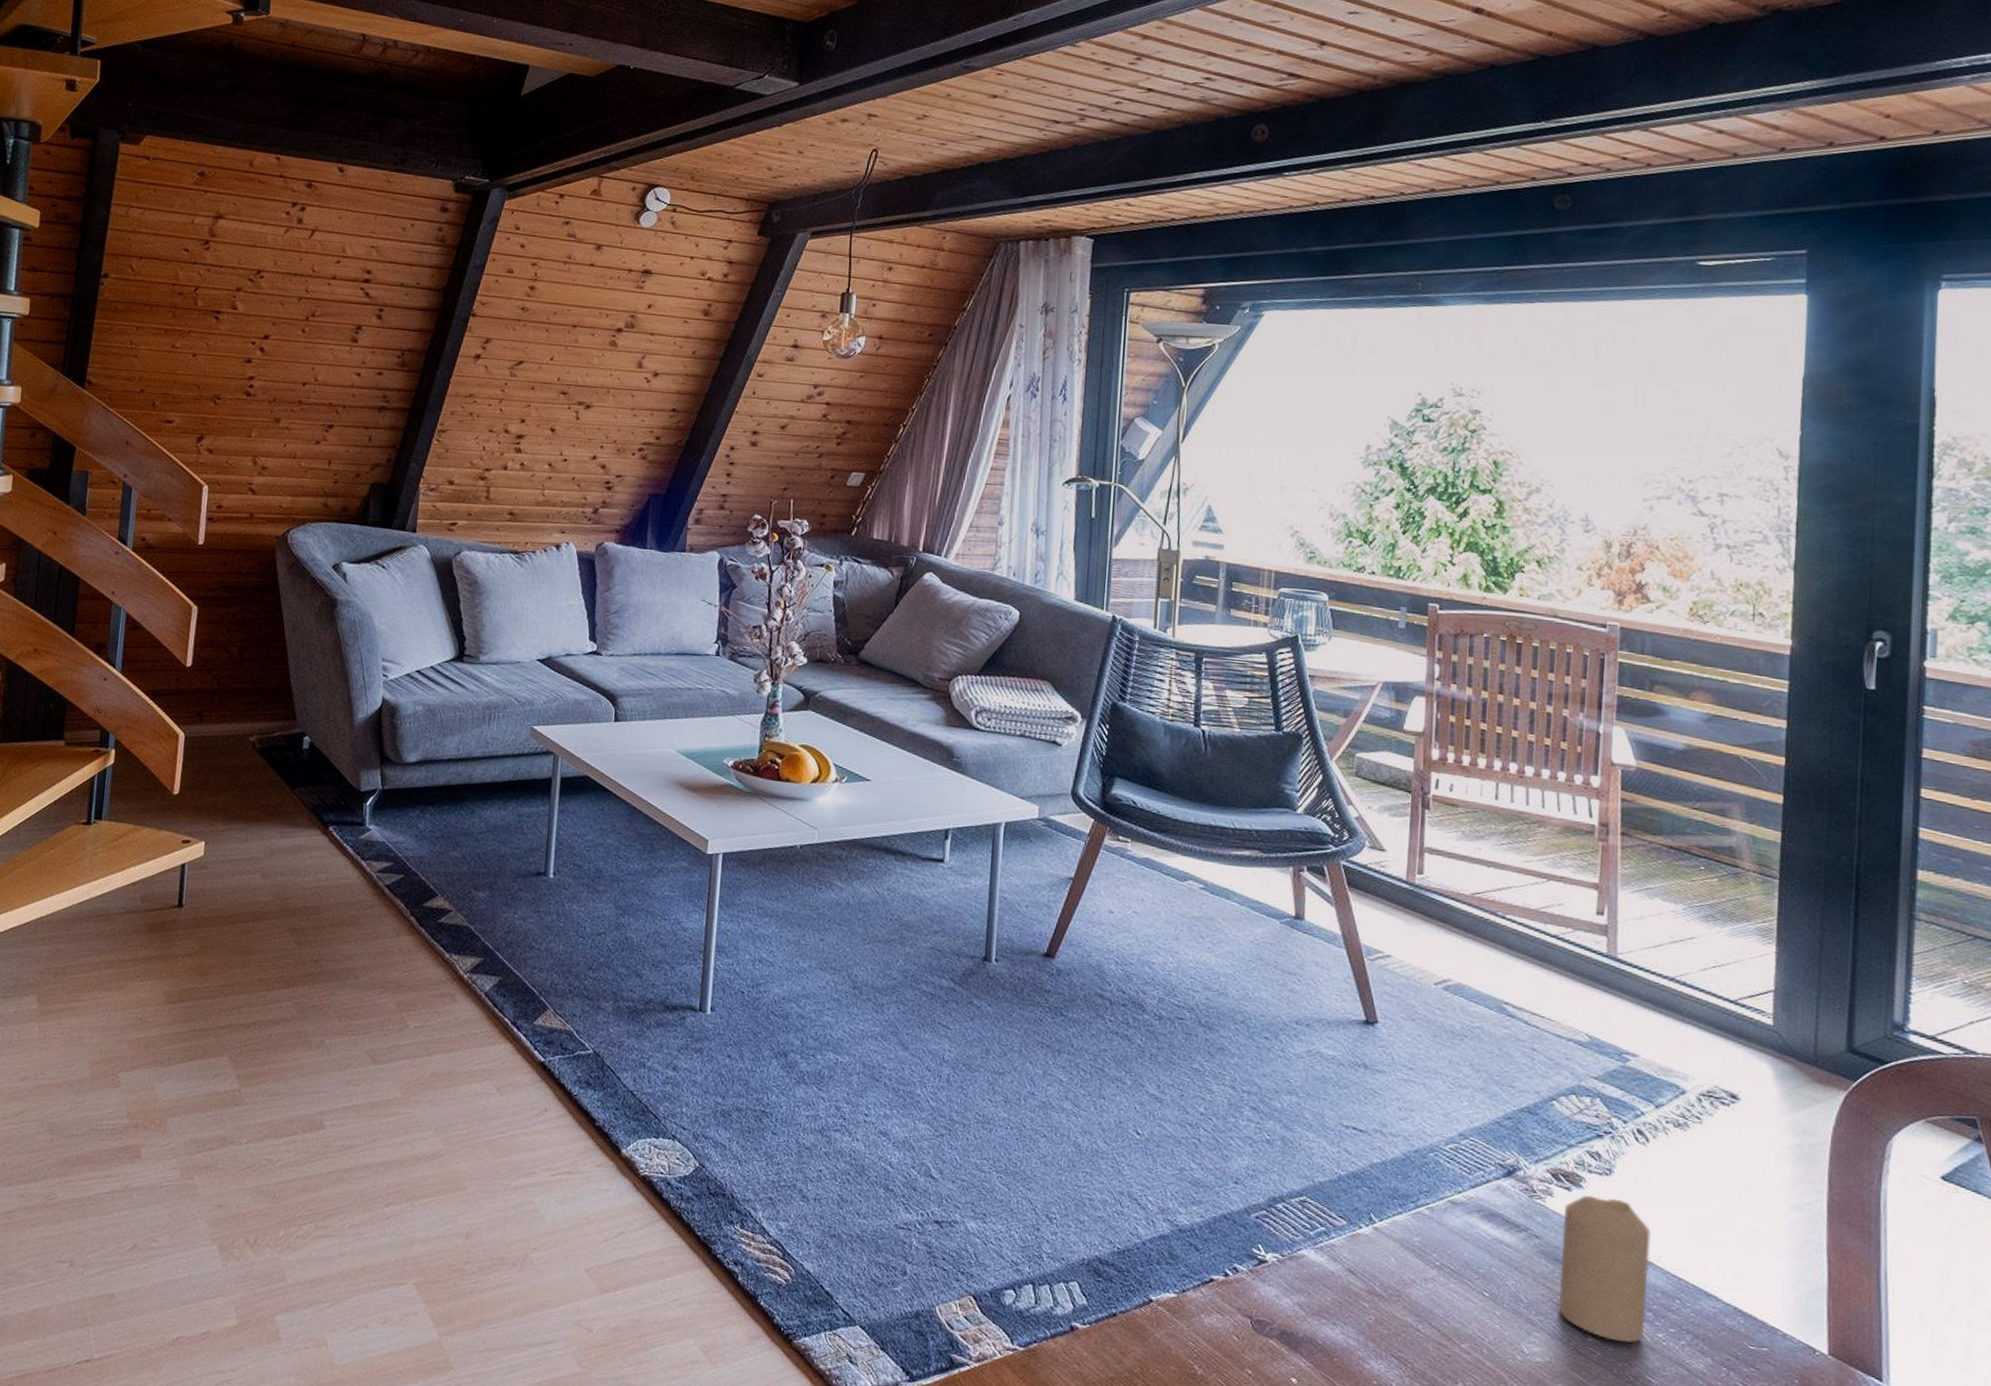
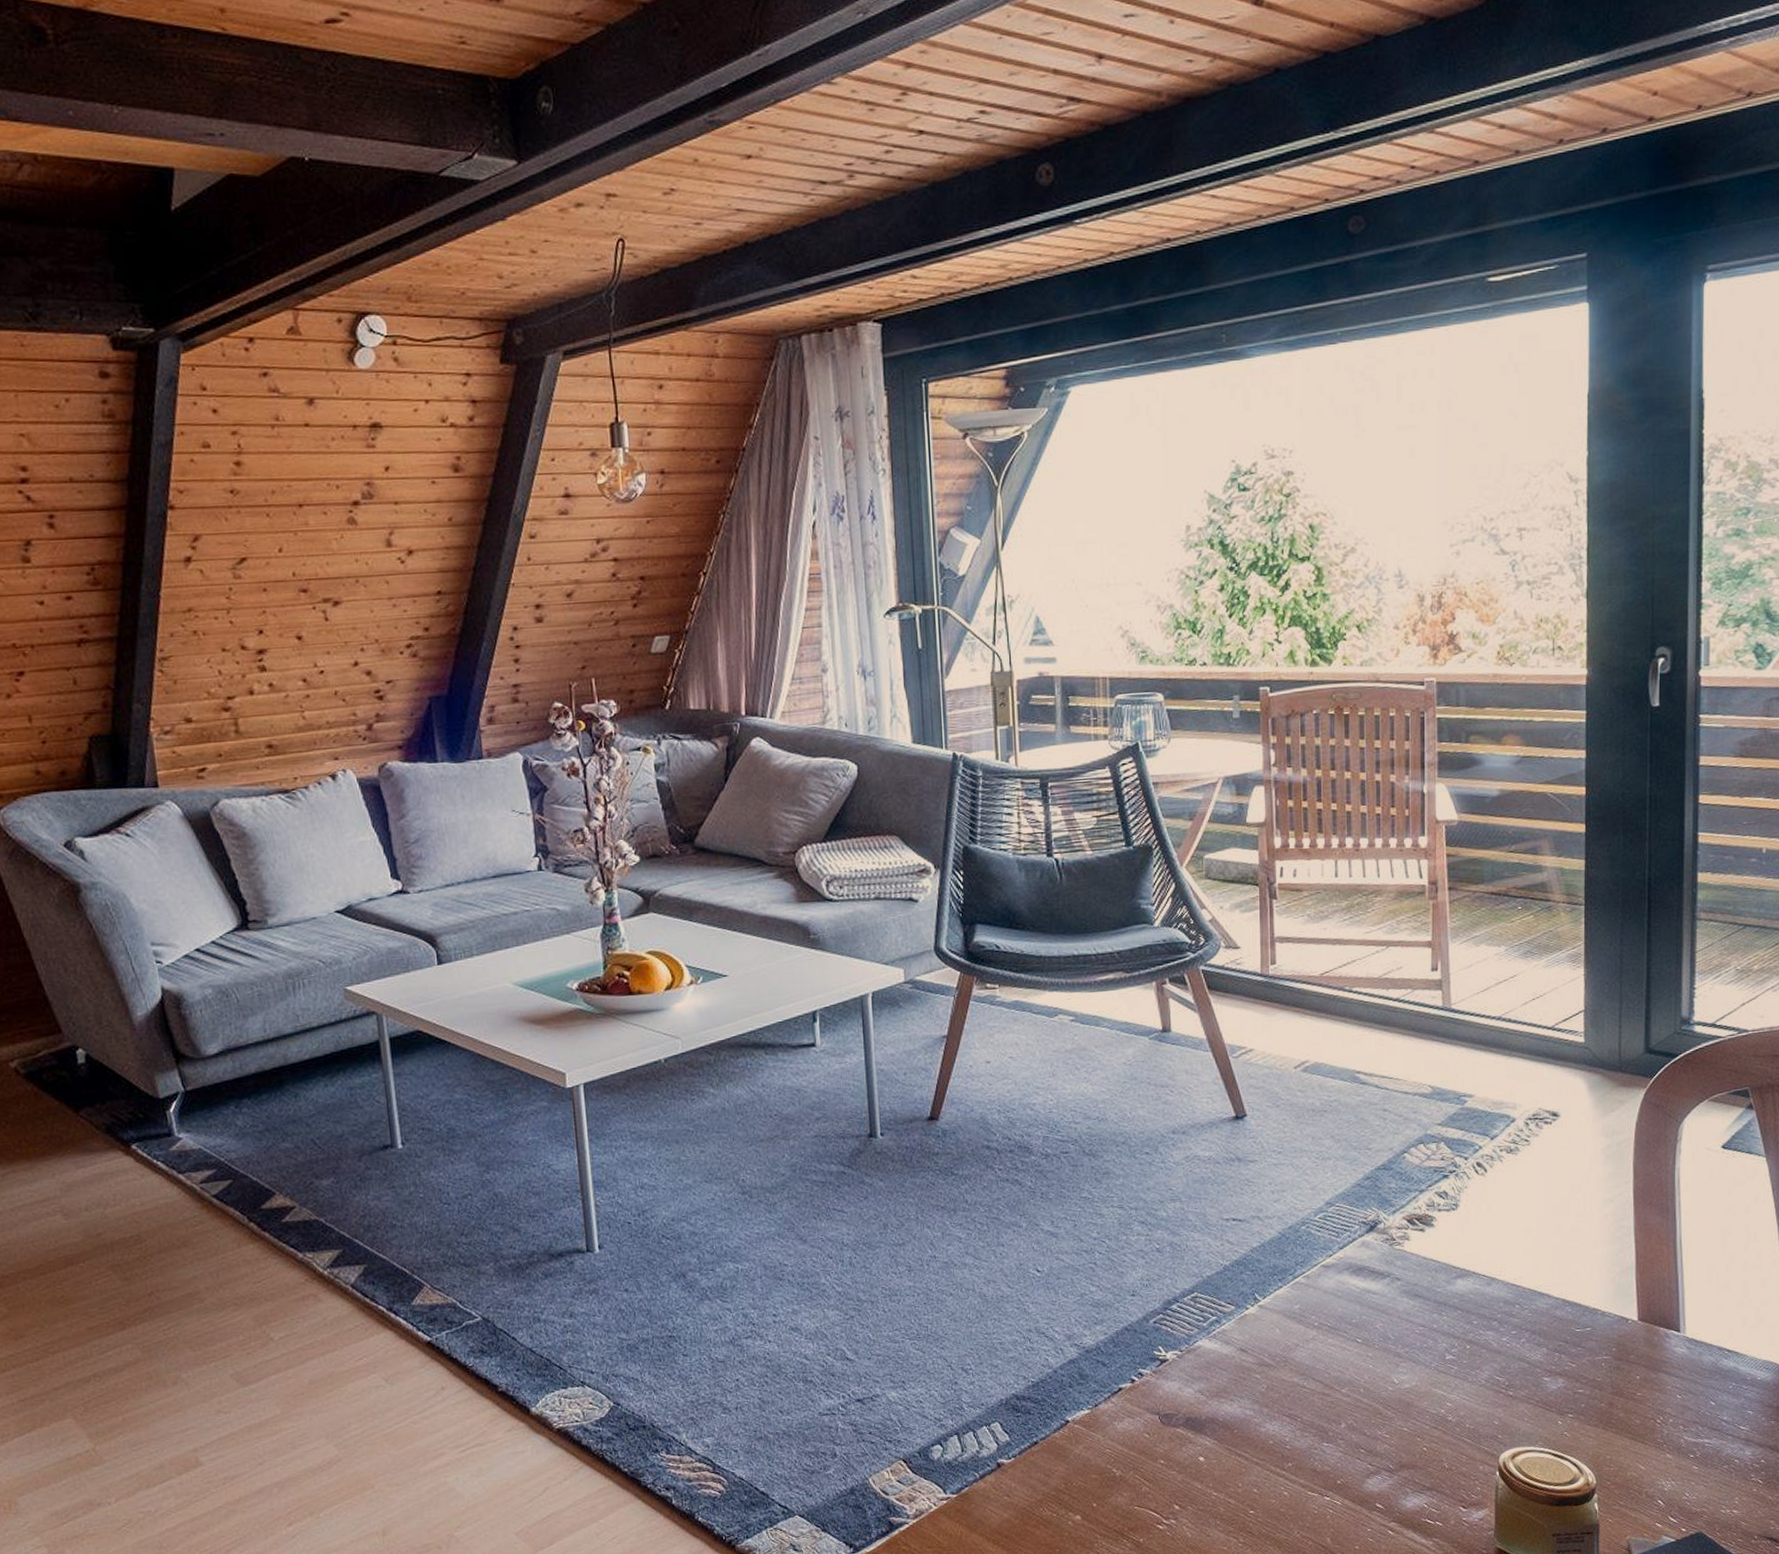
candle: present [1558,1195,1651,1343] -> none [1420,1229,1492,1354]

